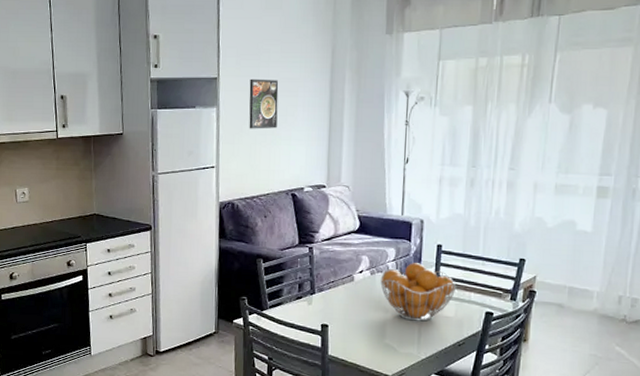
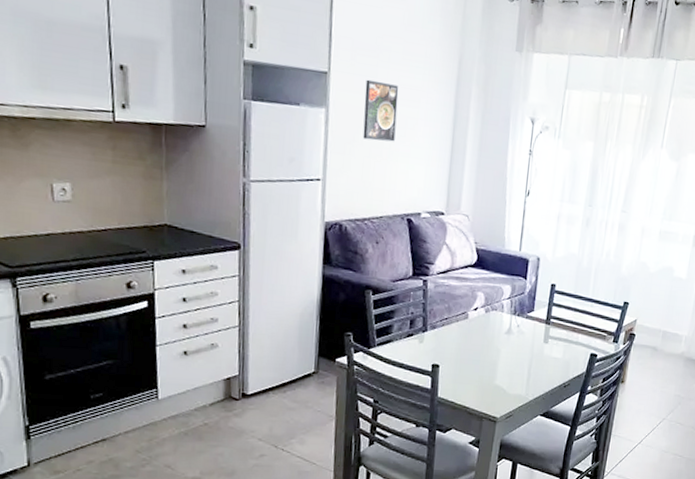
fruit basket: present [380,263,457,322] -> none [494,301,566,363]

